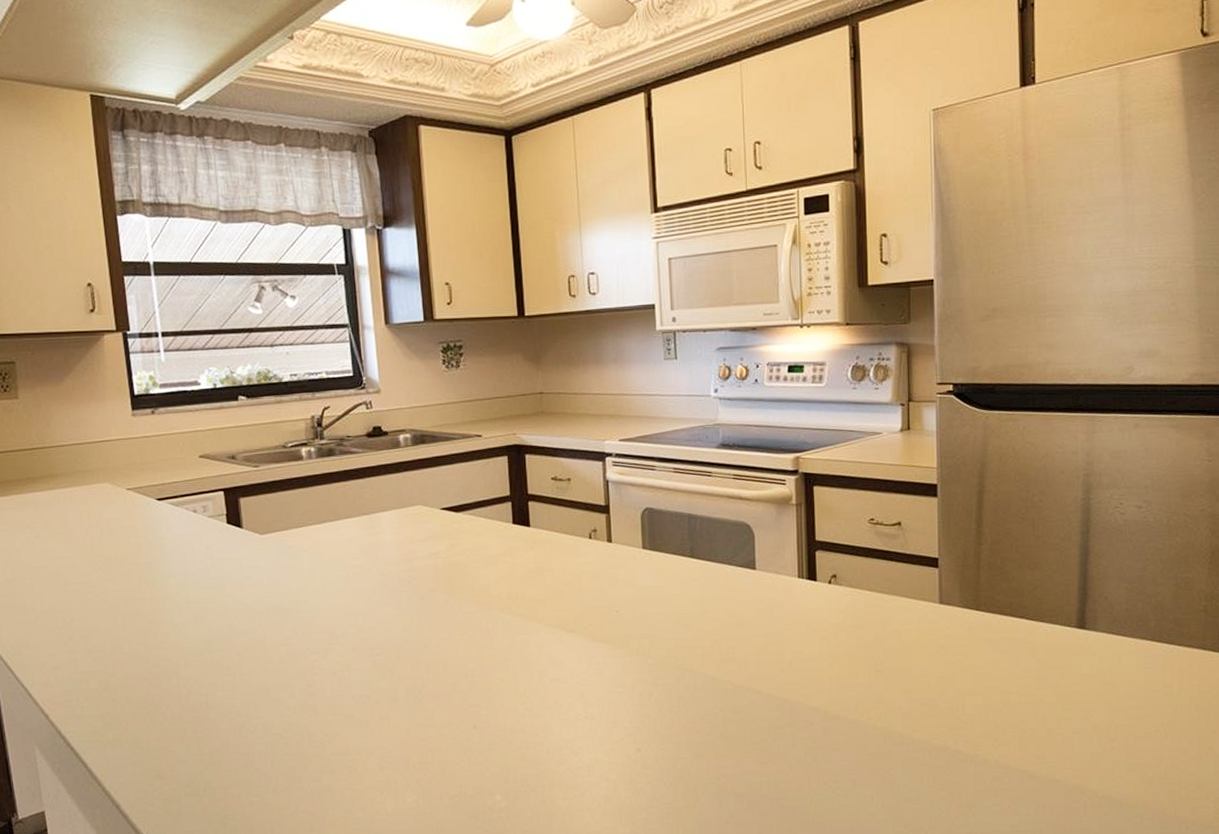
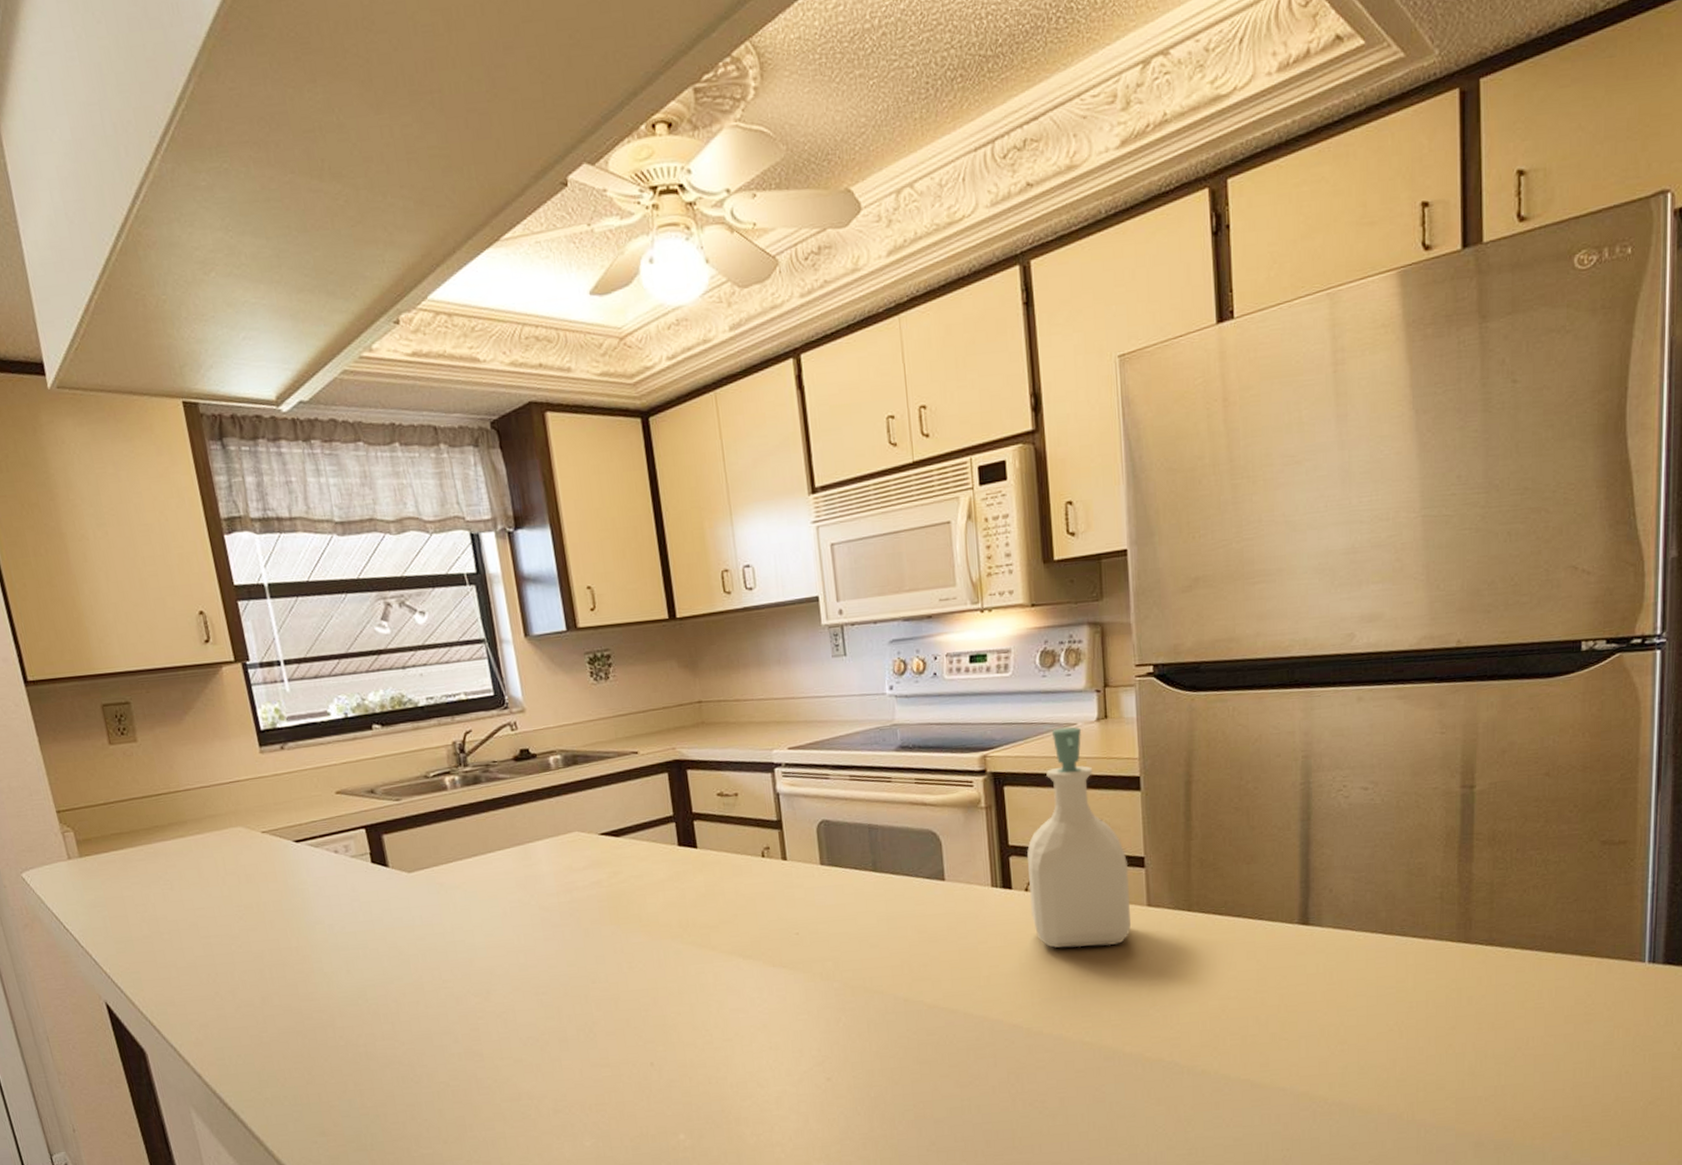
soap bottle: none [831,435,924,639] -> present [1026,726,1131,948]

